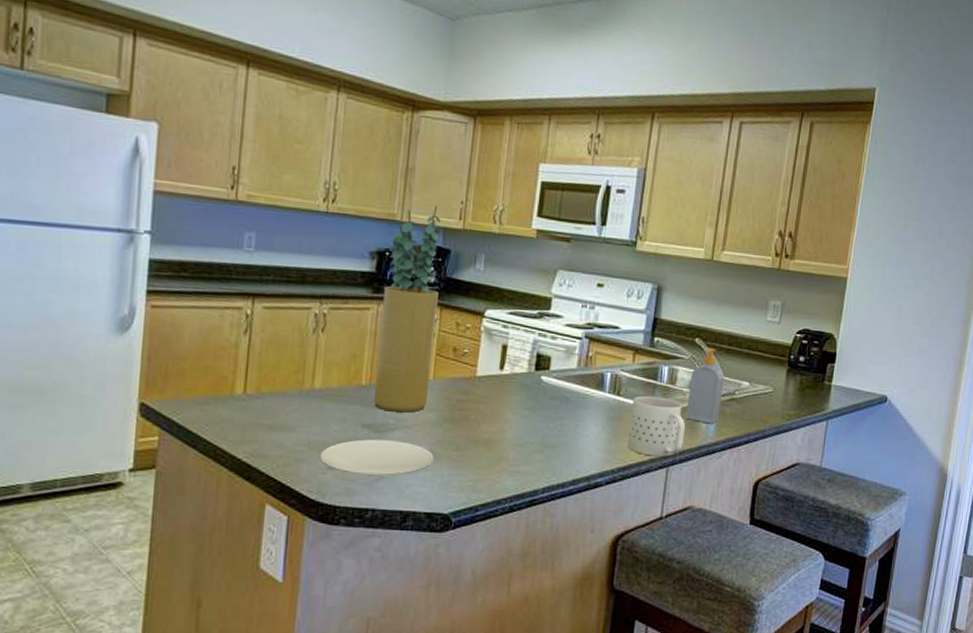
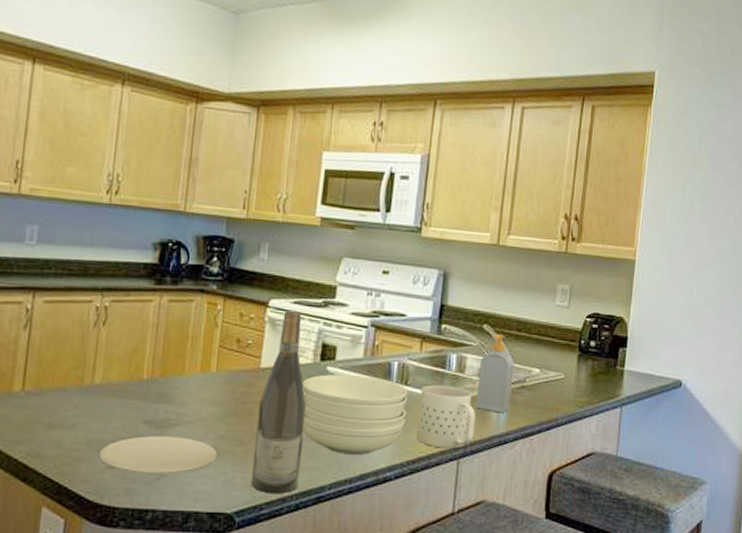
vase: present [373,206,441,413] -> none [154,196,224,407]
wine bottle: none [467,321,522,497] -> present [251,311,307,494]
bowl: none [517,383,621,461] -> present [302,374,409,455]

